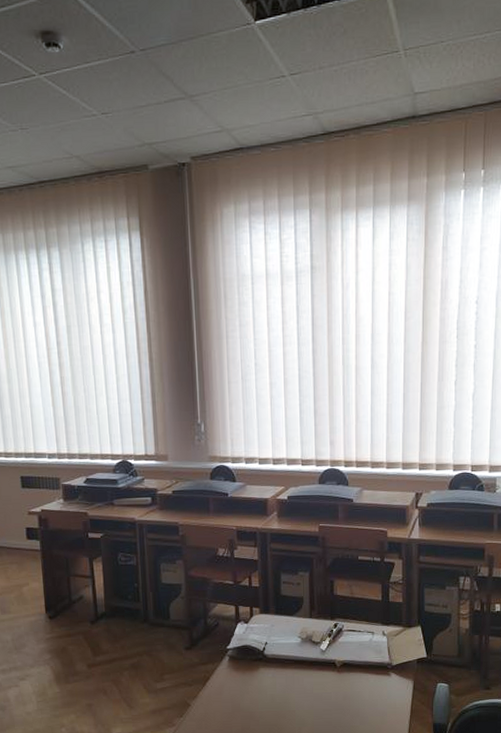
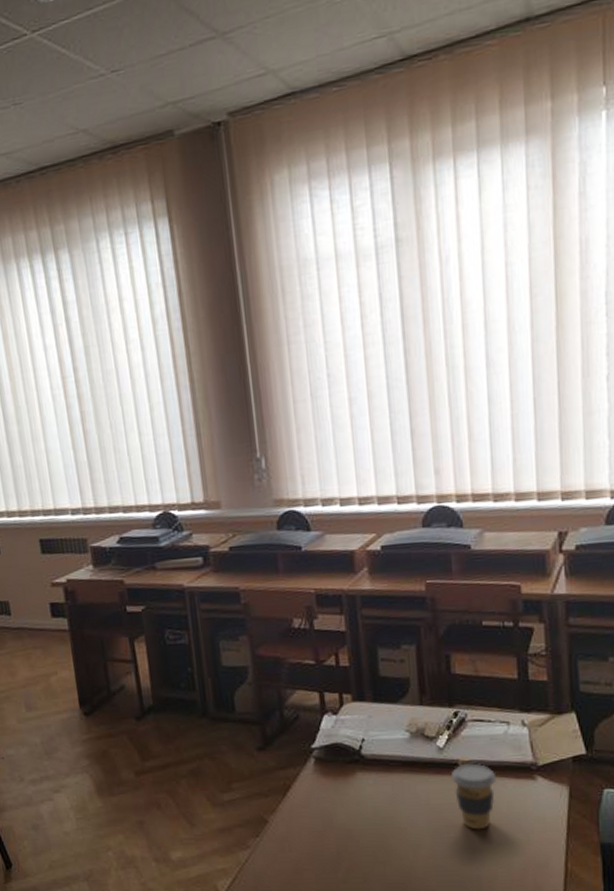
coffee cup: none [330,662,362,713] -> present [452,763,496,830]

